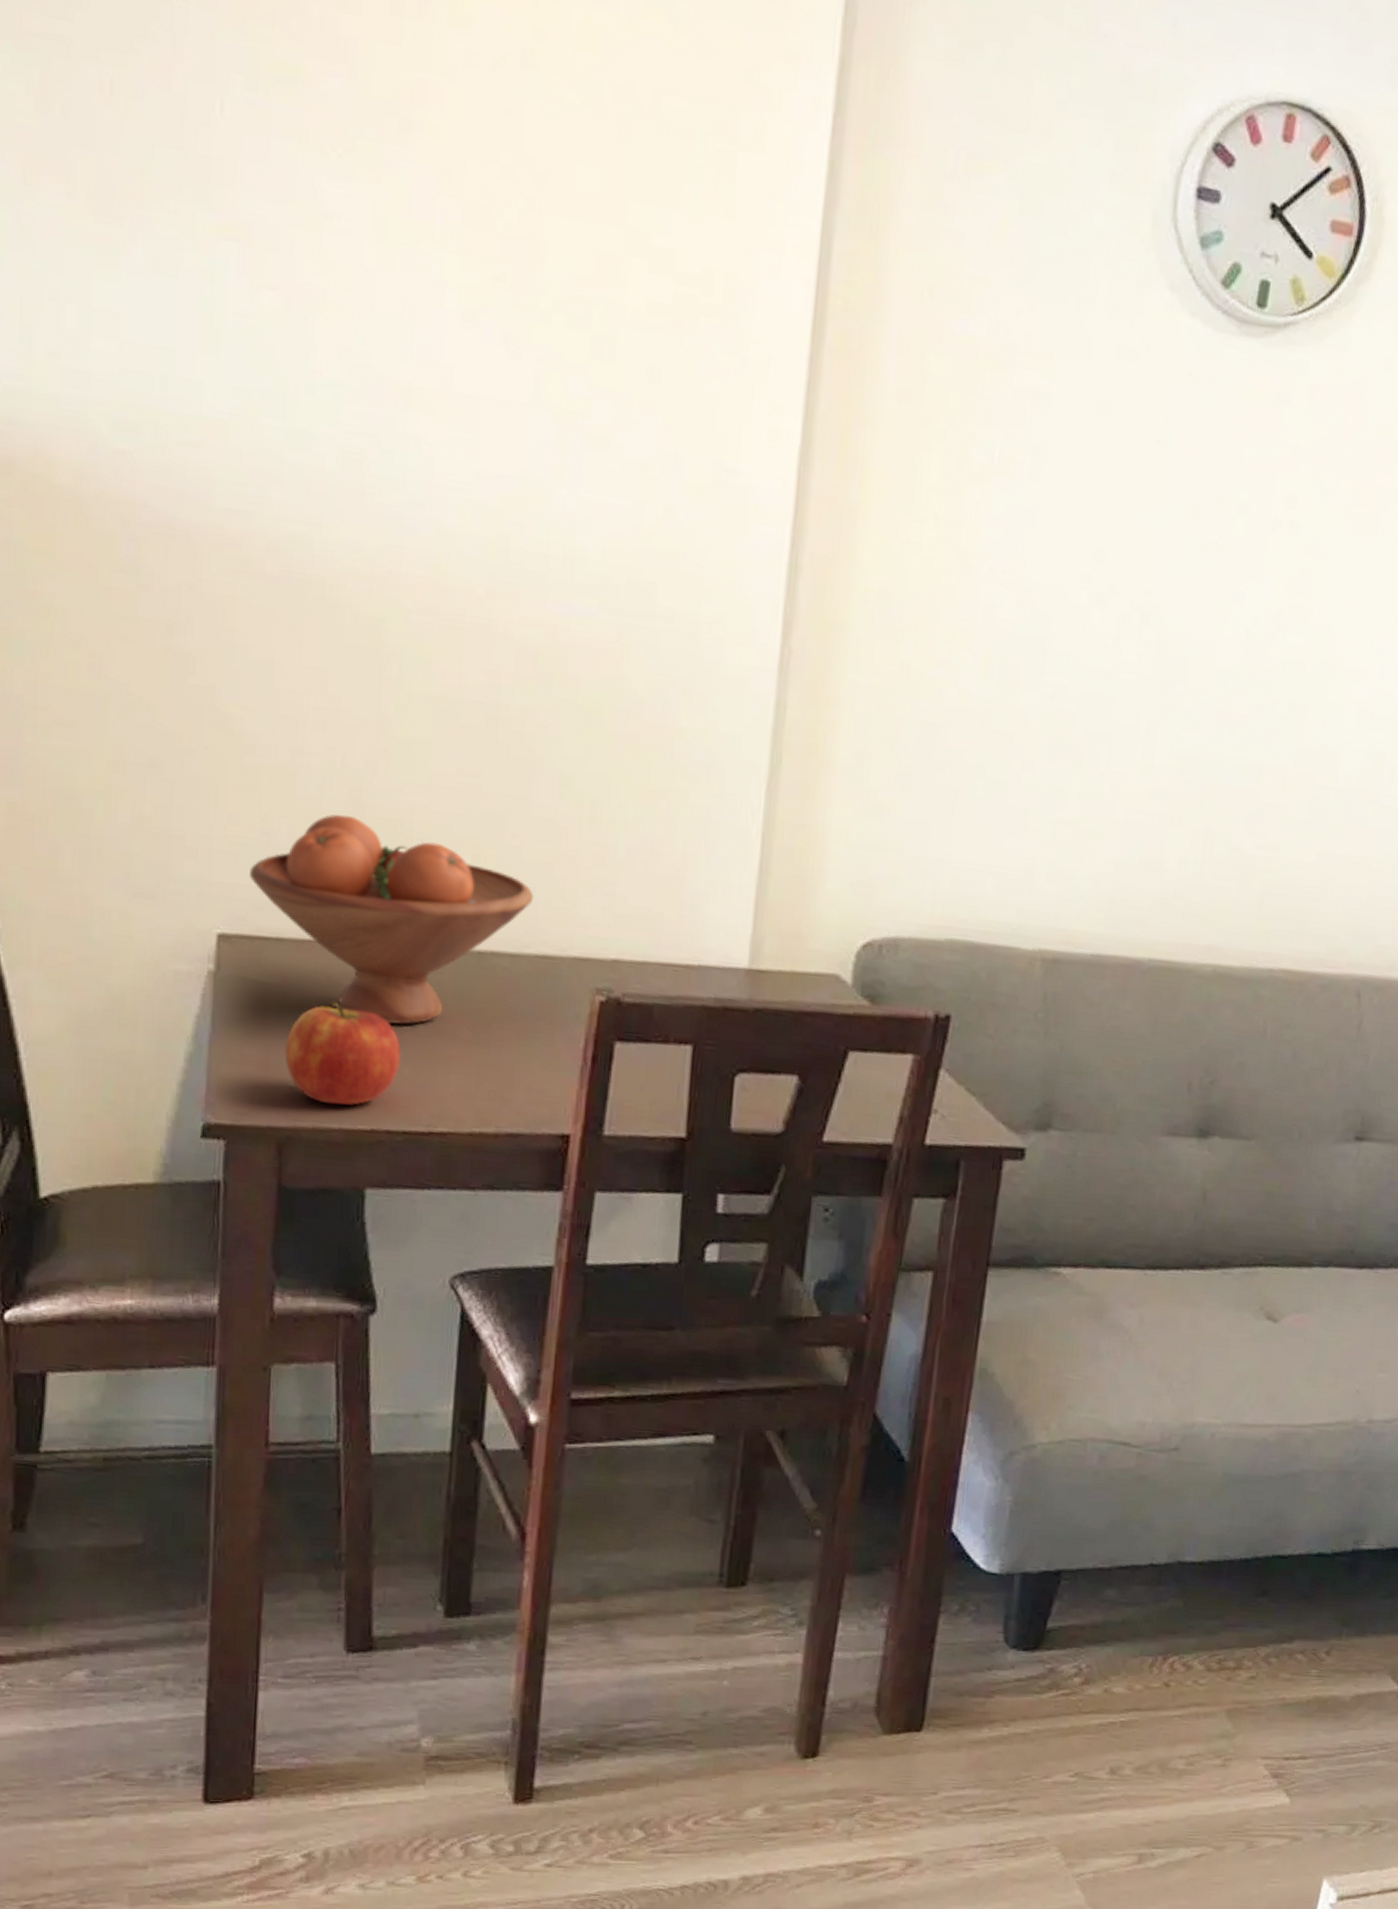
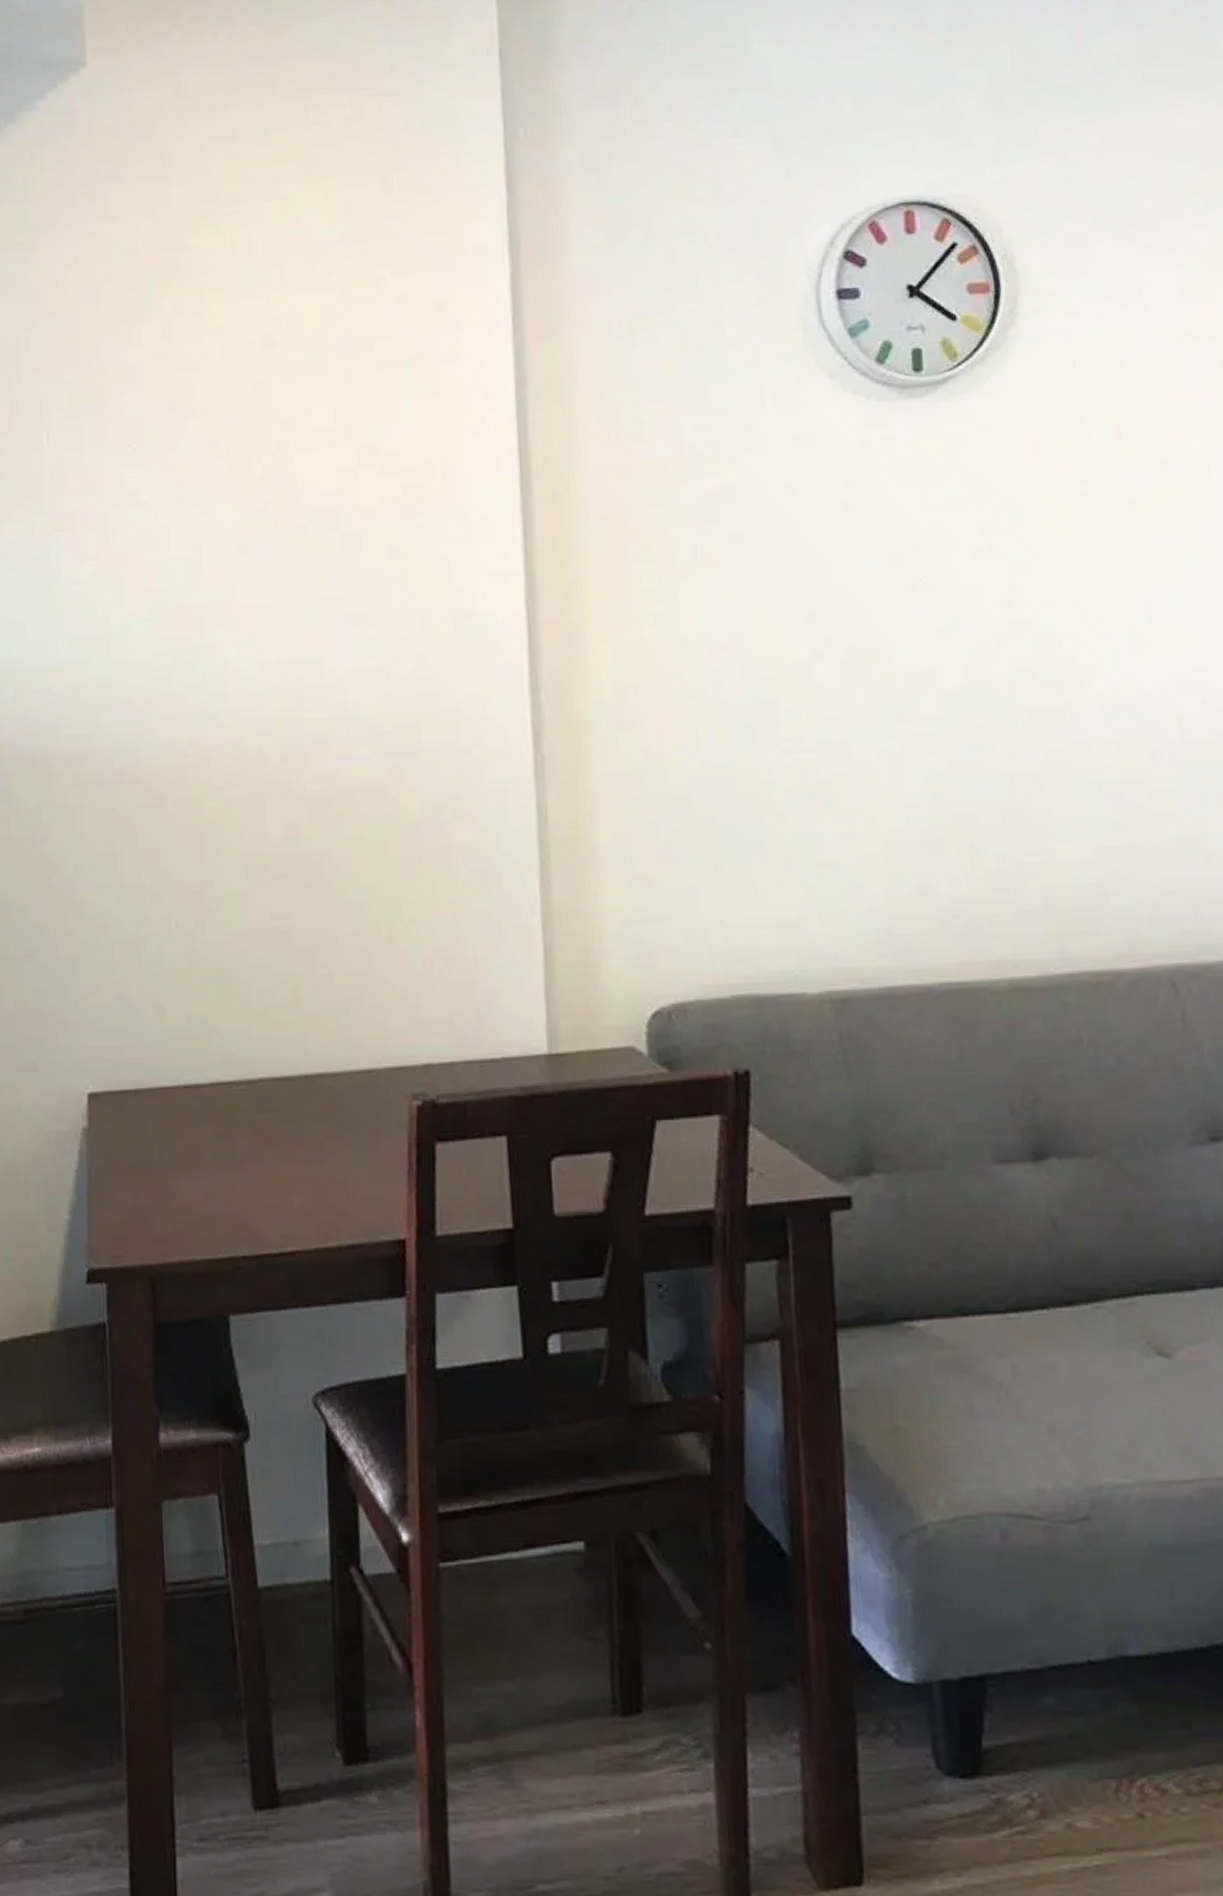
fruit bowl: present [250,814,534,1025] -> none [110,971,348,1154]
apple: present [284,1002,401,1106] -> none [150,1141,248,1238]

